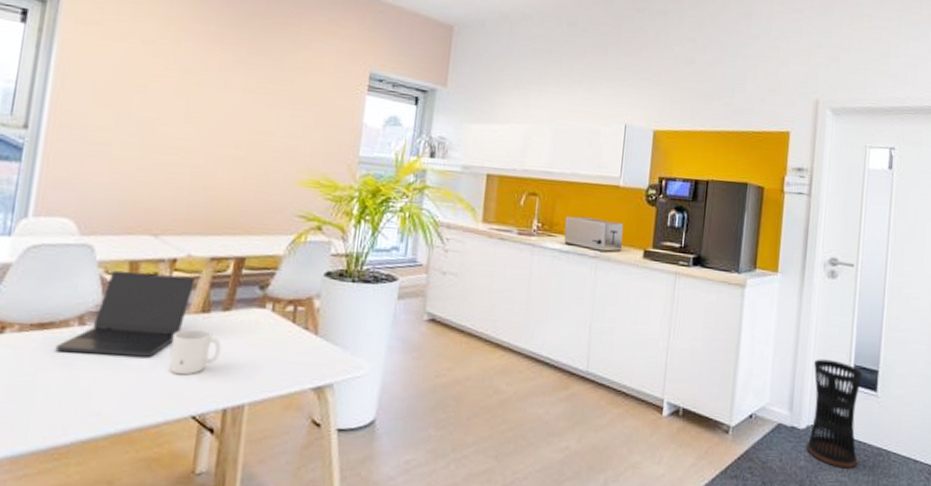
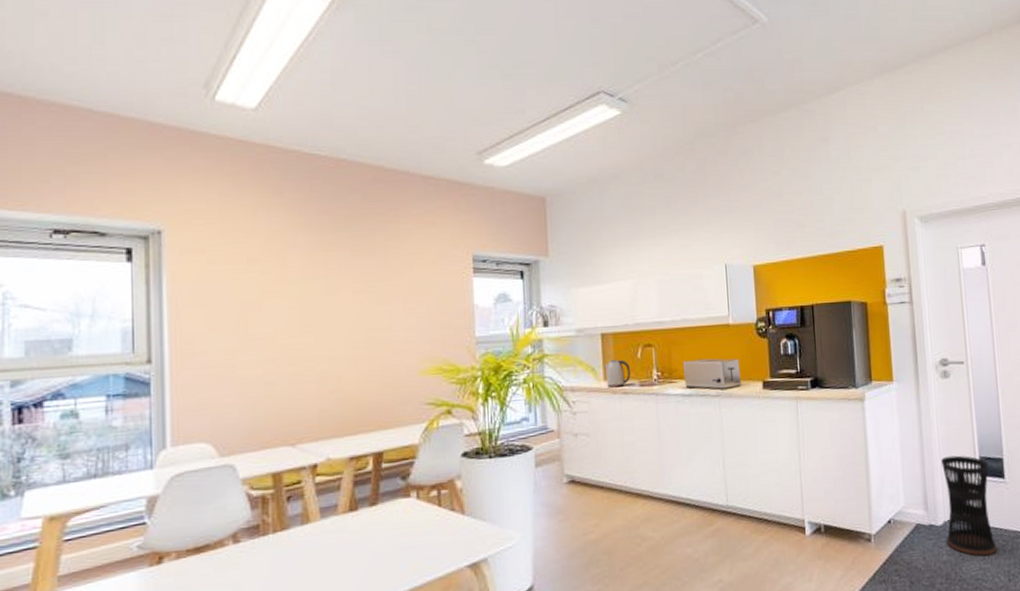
laptop: present [55,270,197,357] -> none [214,479,339,572]
mug: present [168,328,221,375] -> none [325,527,374,575]
kettle: none [484,202,511,232] -> present [605,359,630,388]

